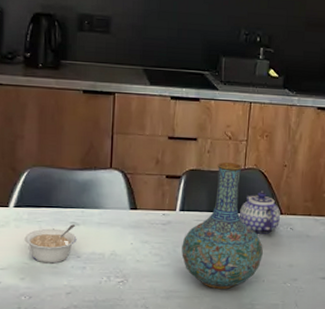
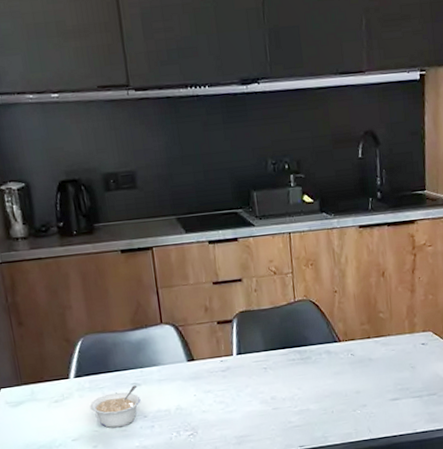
vase: present [181,161,263,289] -> none [244,297,328,427]
teapot: present [238,191,280,234] -> none [296,322,339,366]

